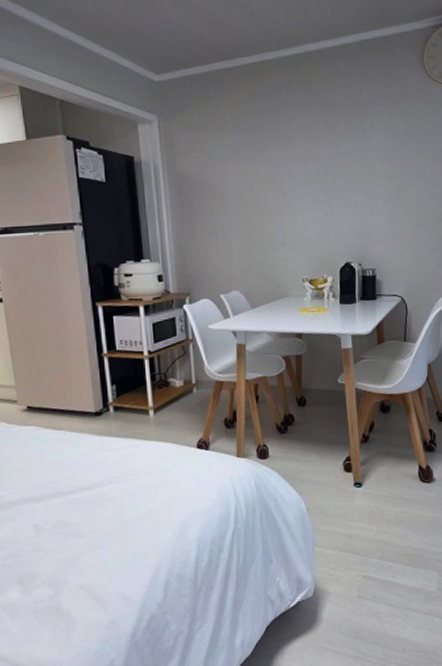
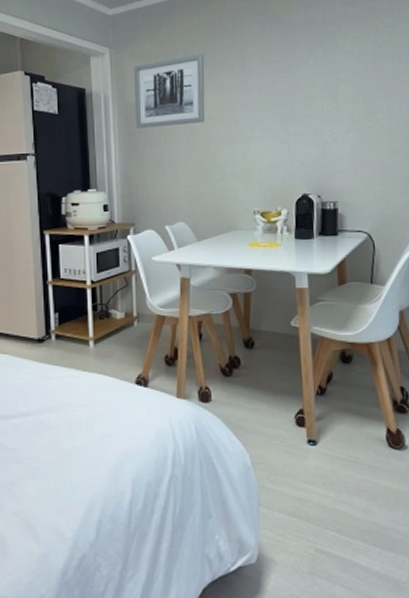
wall art: none [183,126,256,199] -> present [134,54,205,129]

